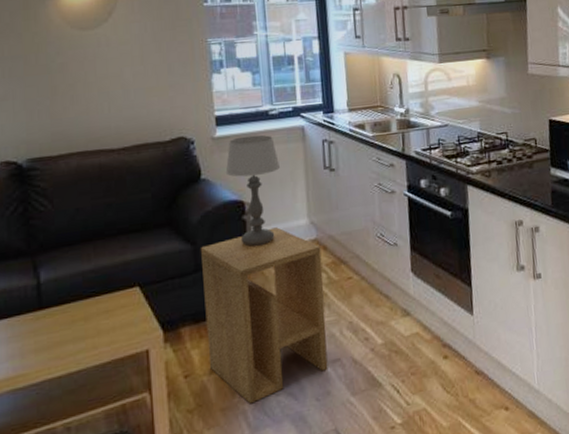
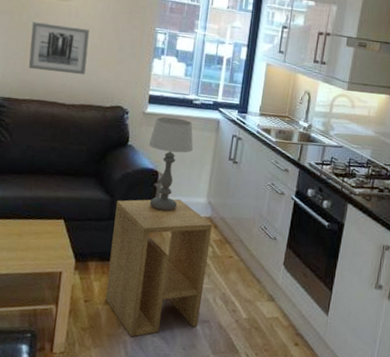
wall art: none [54,56,133,118] -> present [28,21,90,75]

